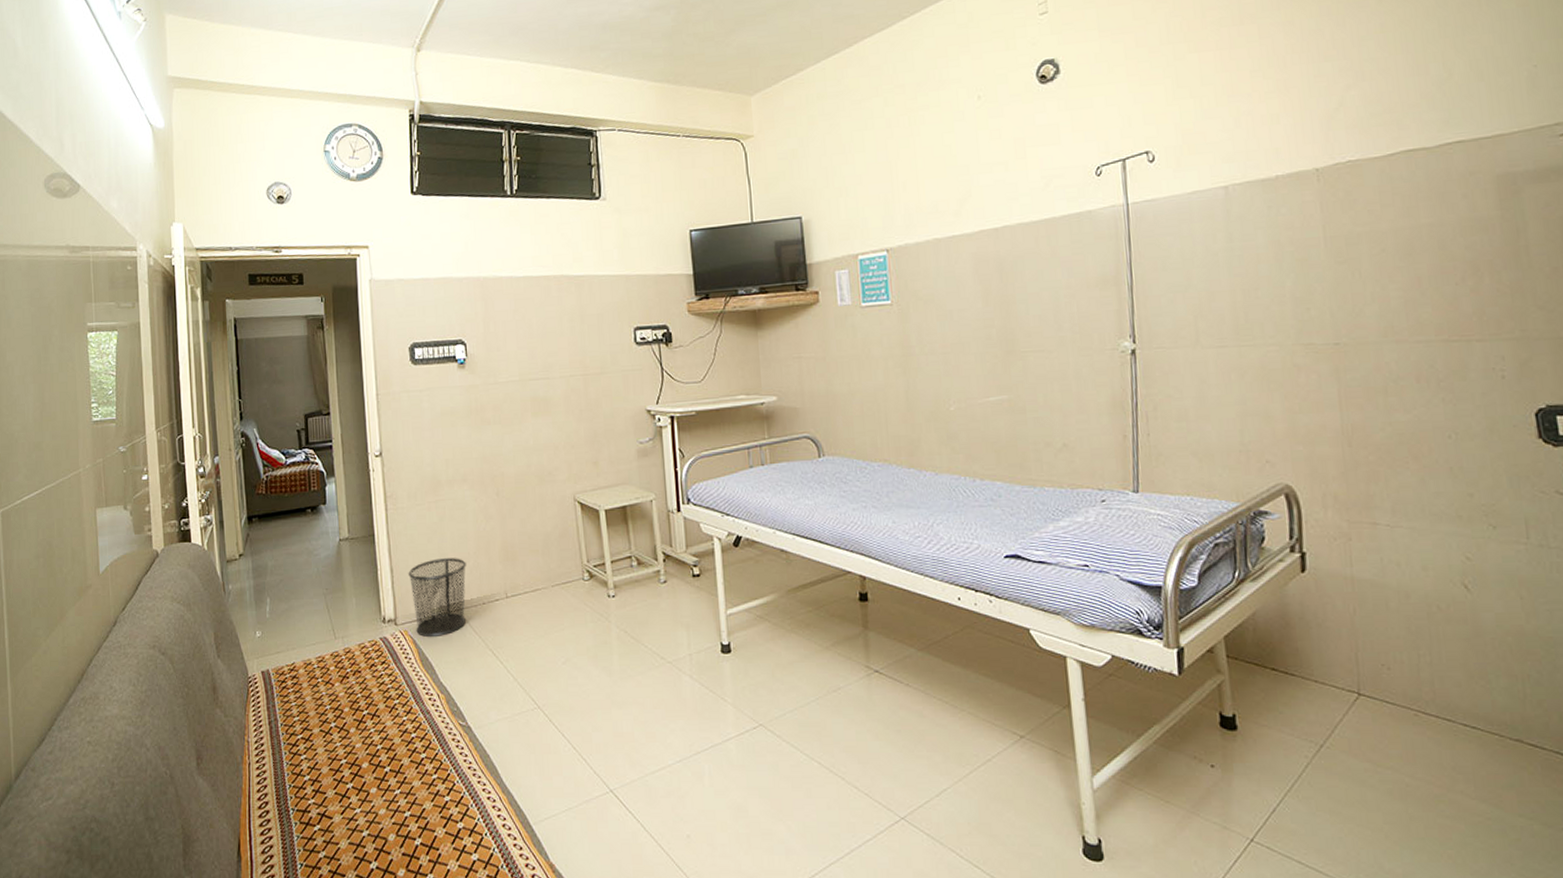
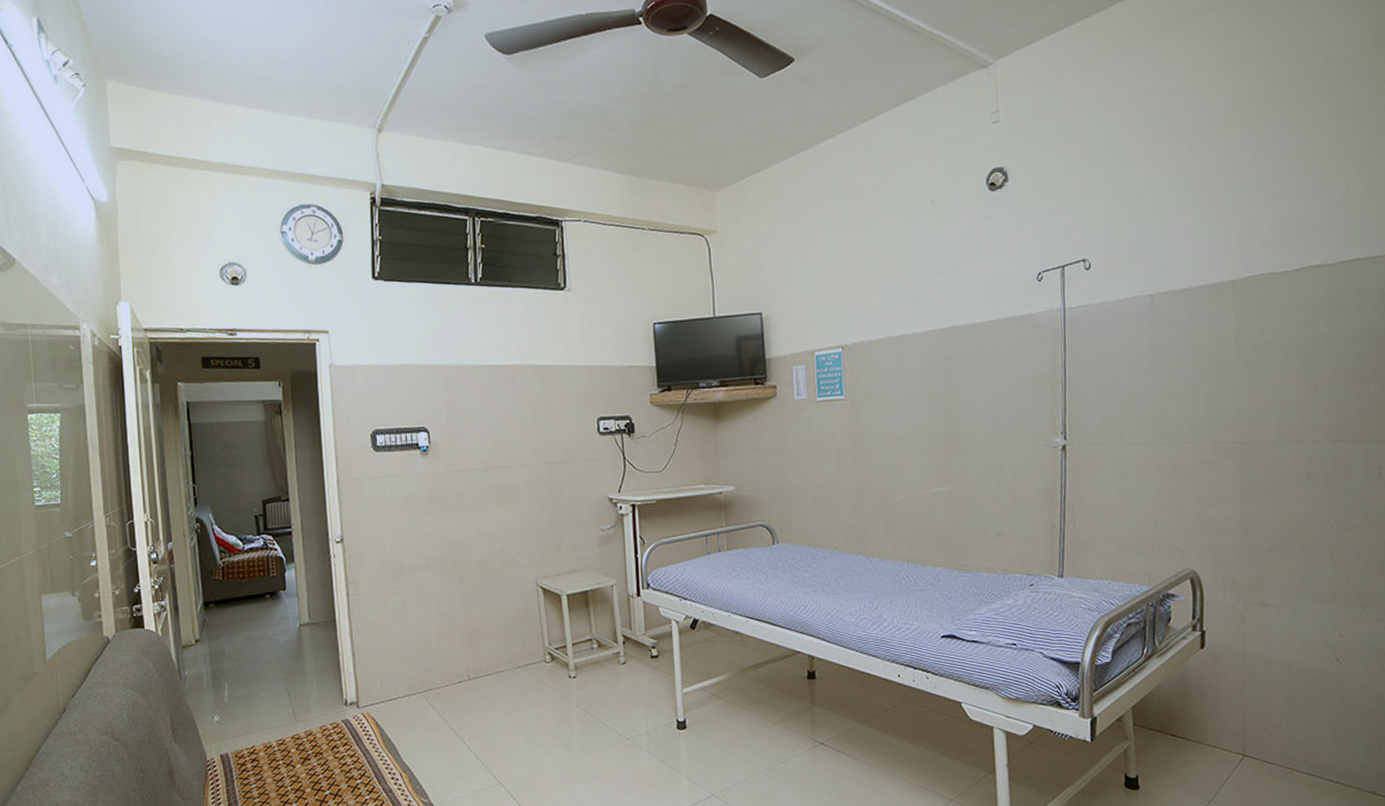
waste bin: present [408,558,466,637] -> none [370,642,429,718]

